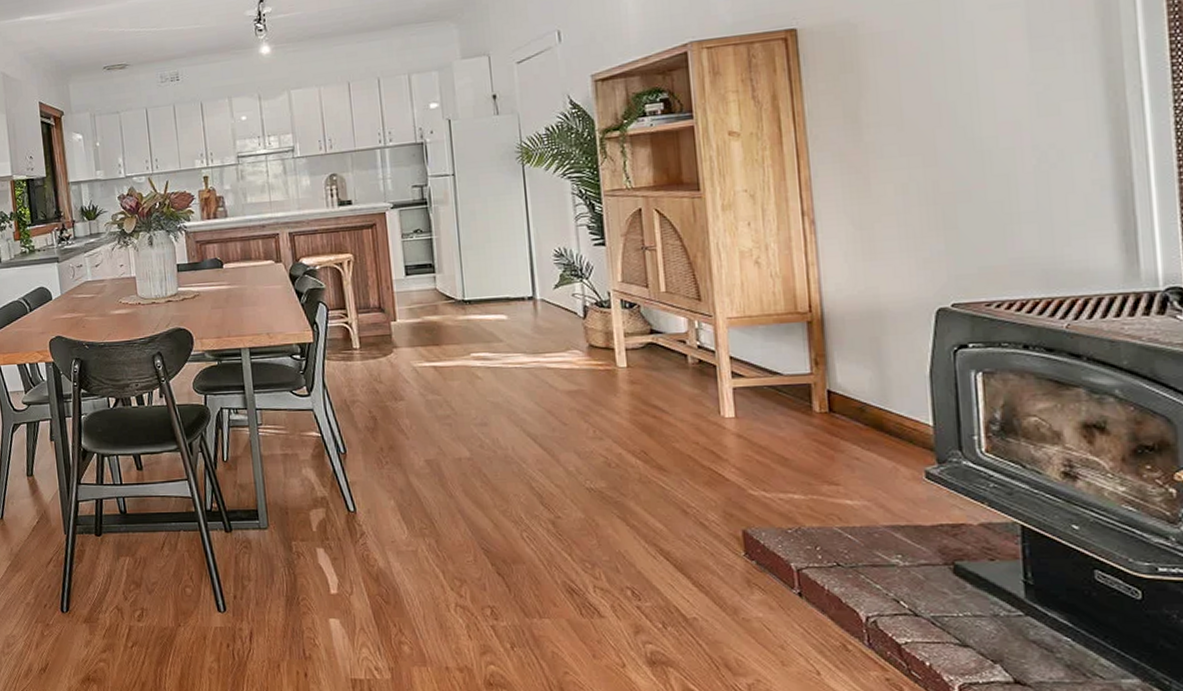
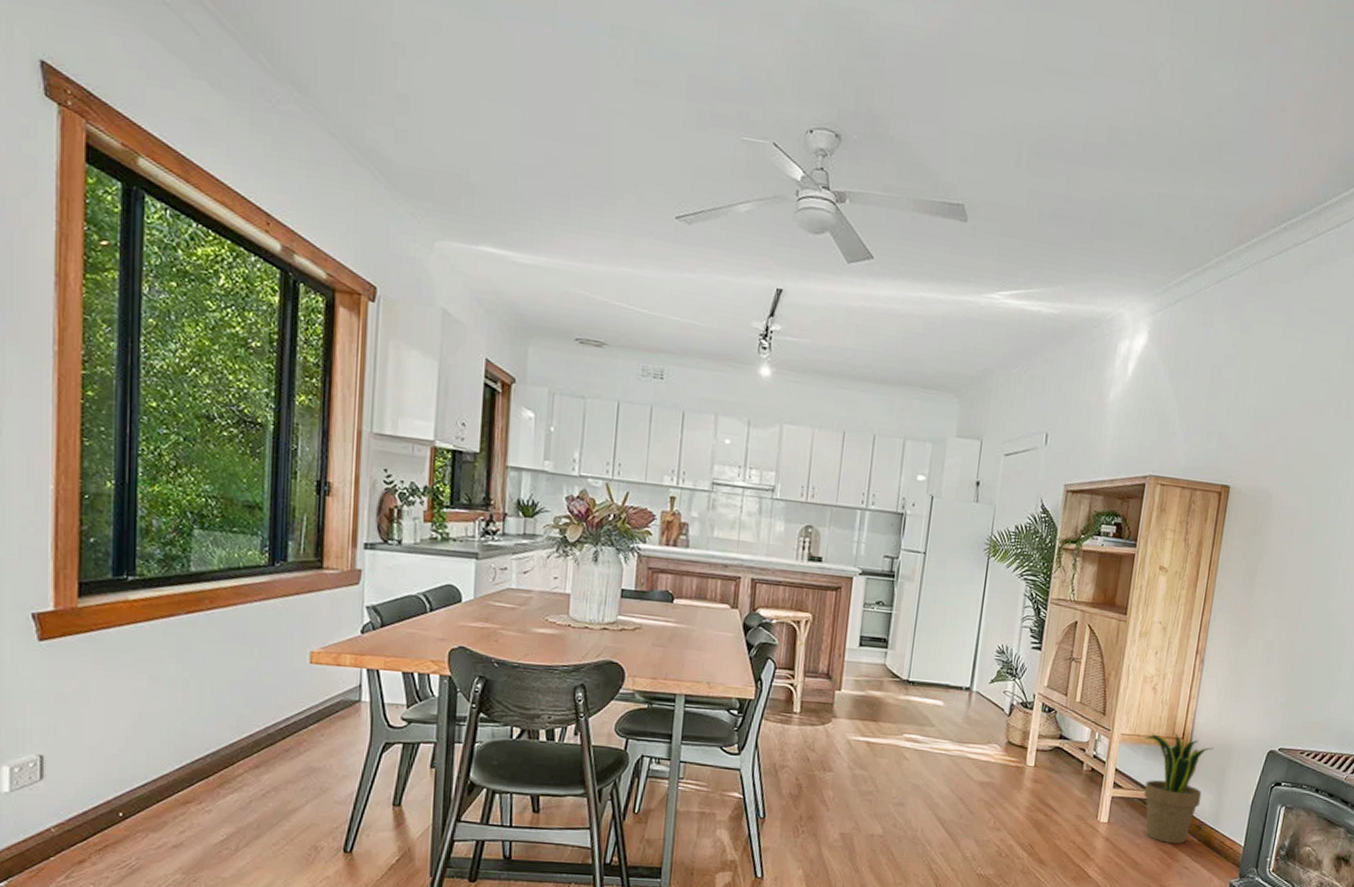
potted plant: none [758,305,858,432] -> present [1143,731,1215,844]

